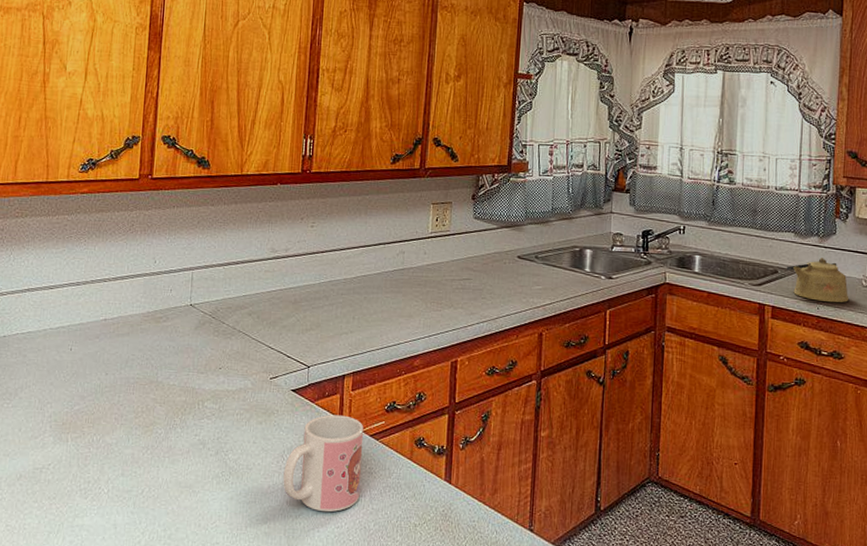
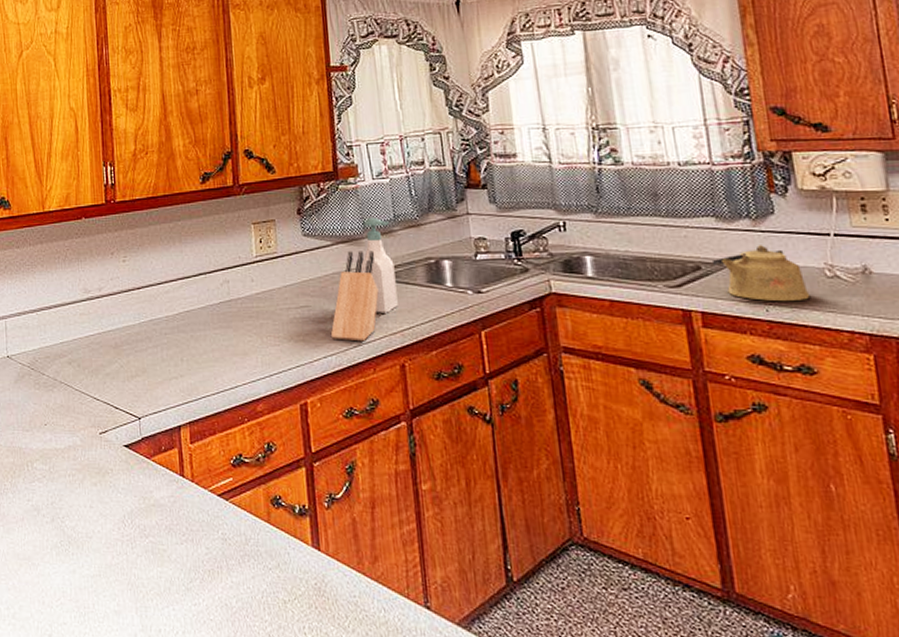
mug: present [283,414,364,512] -> none [126,472,216,587]
knife block: none [485,235,531,312] -> present [330,250,379,342]
soap bottle: none [517,208,548,290] -> present [360,217,398,313]

